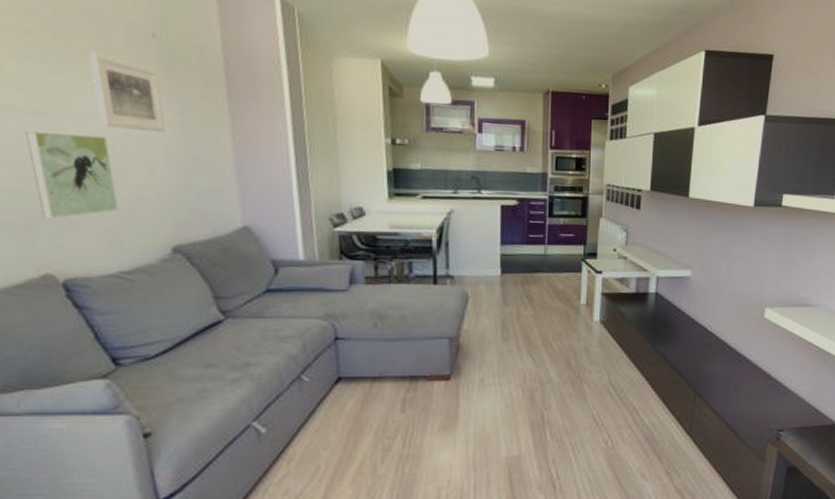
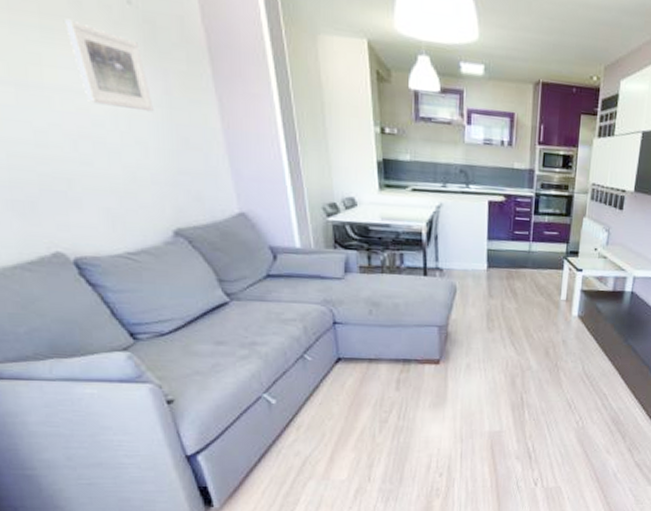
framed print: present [25,131,119,219] -> none [12,105,117,198]

